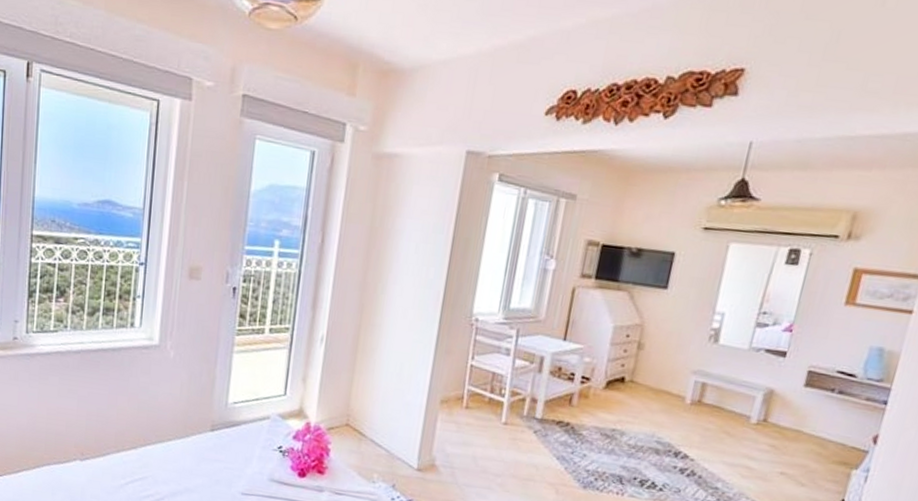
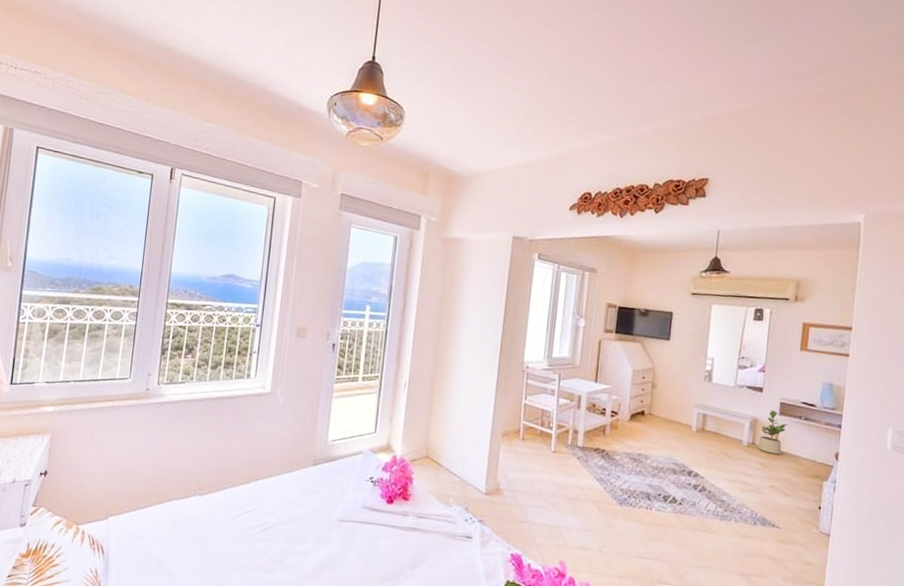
potted plant: none [769,380,815,435] -> present [757,410,788,455]

